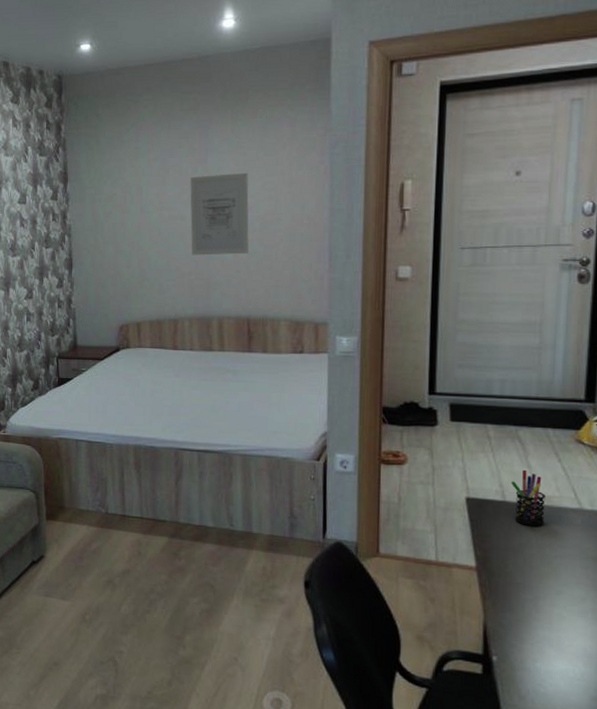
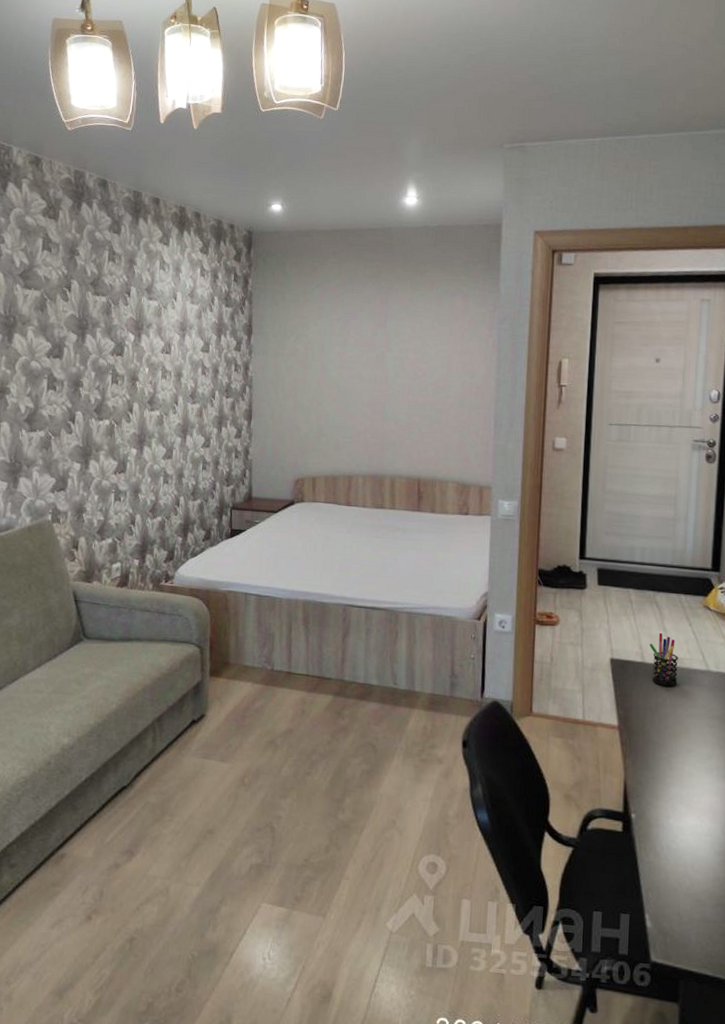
wall art: present [190,172,249,256] -> none [368,339,424,417]

